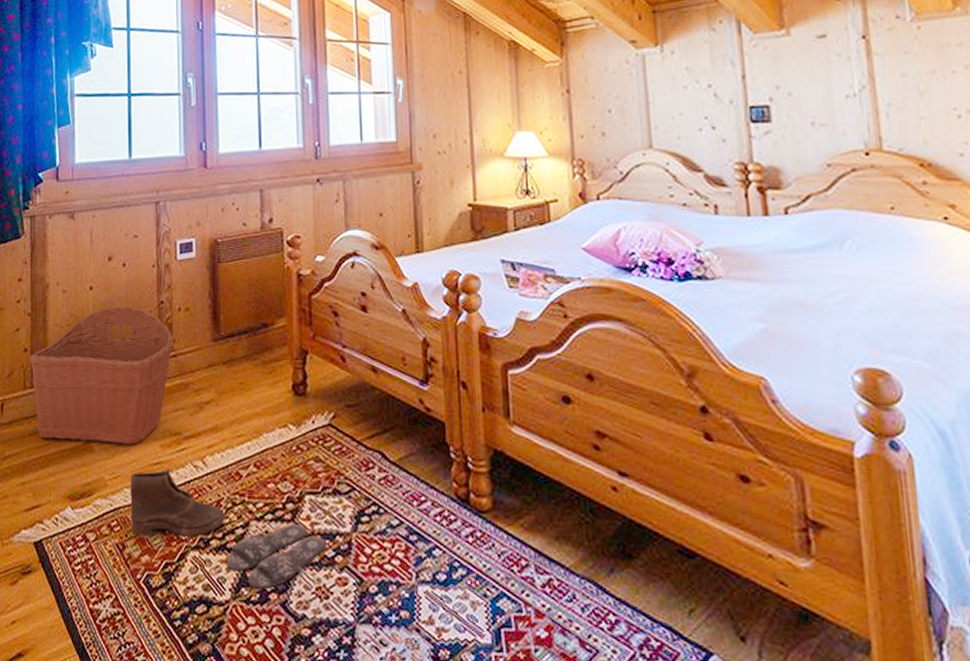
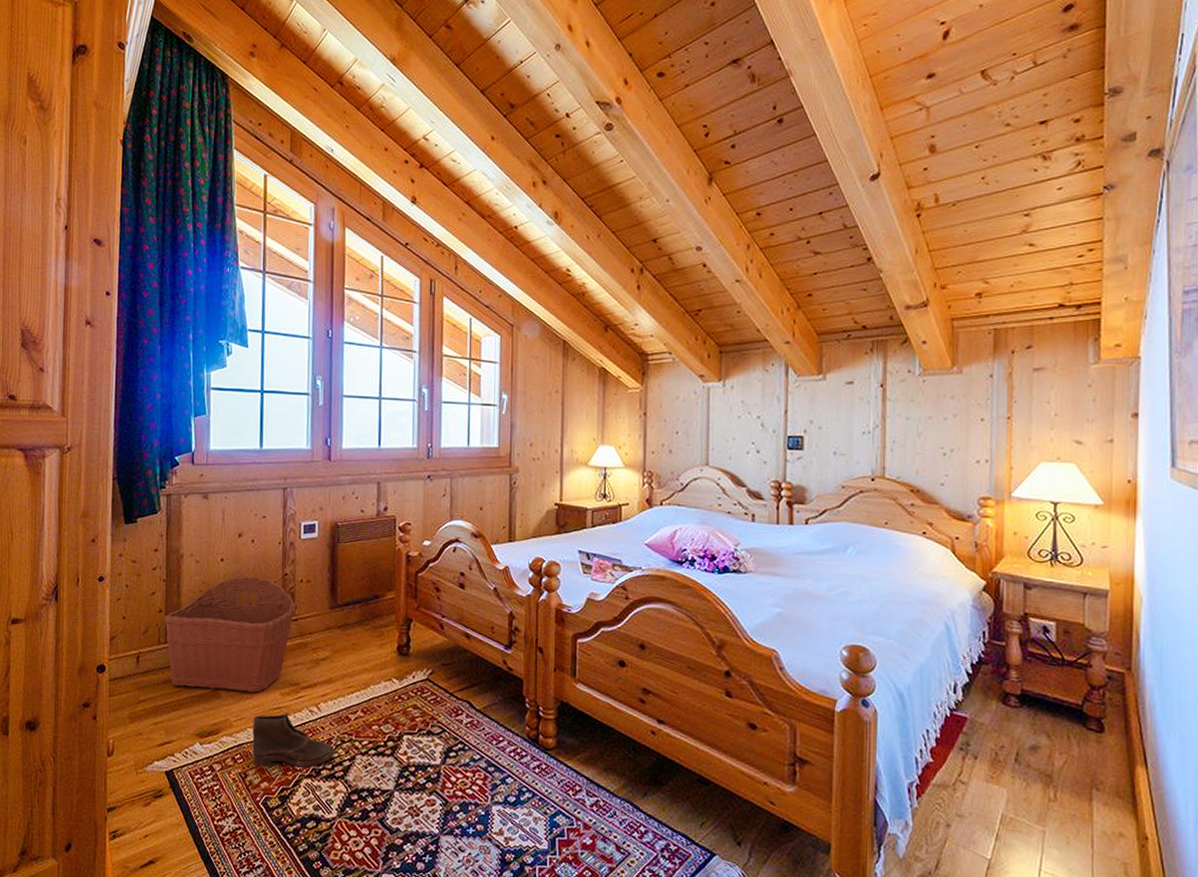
slippers: present [227,524,326,589] -> none [334,758,419,809]

